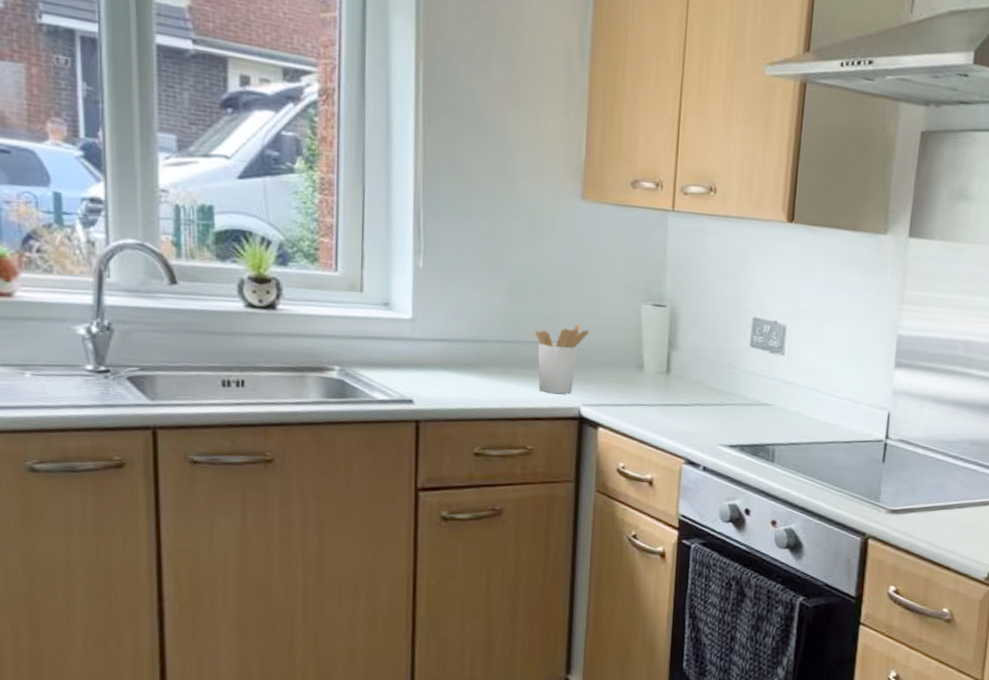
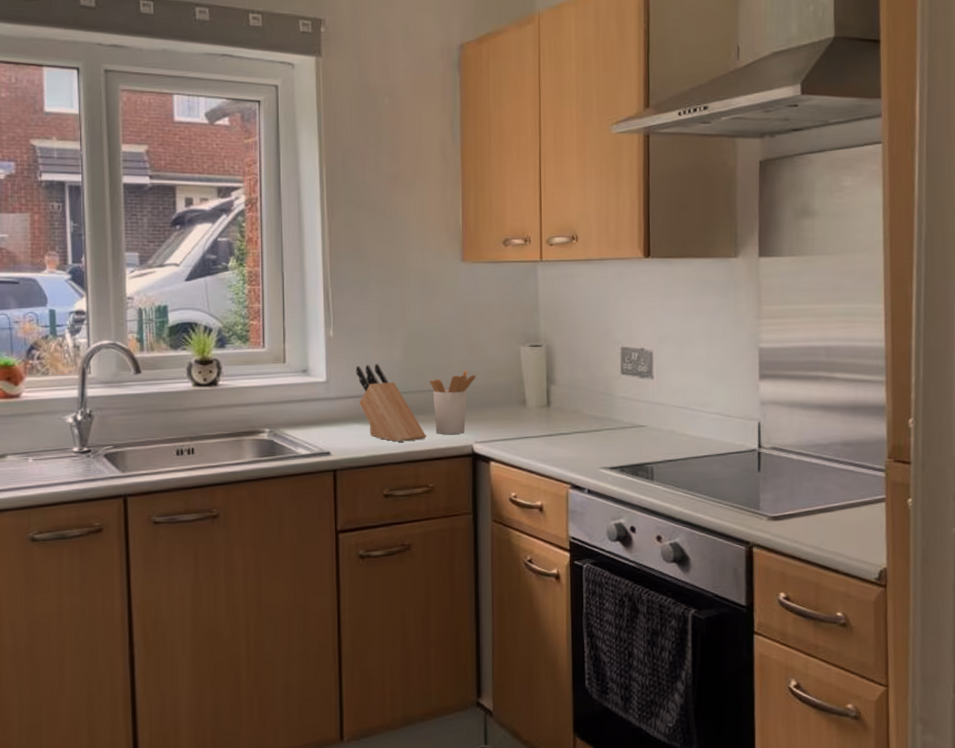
knife block: none [448,305,528,397] -> present [356,364,426,442]

